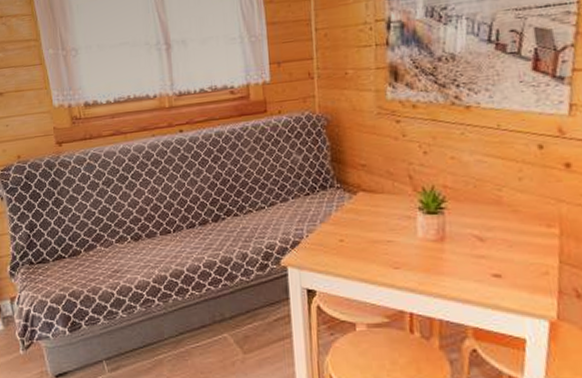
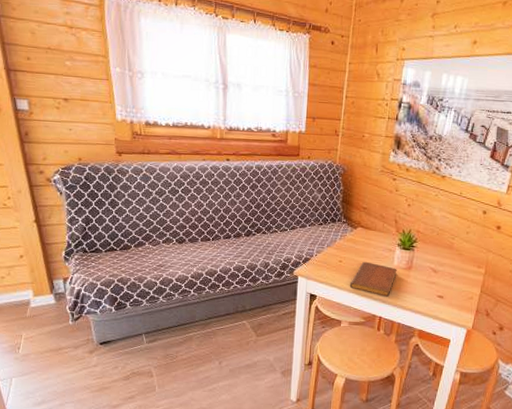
notebook: none [359,236,425,283] -> present [349,261,397,297]

